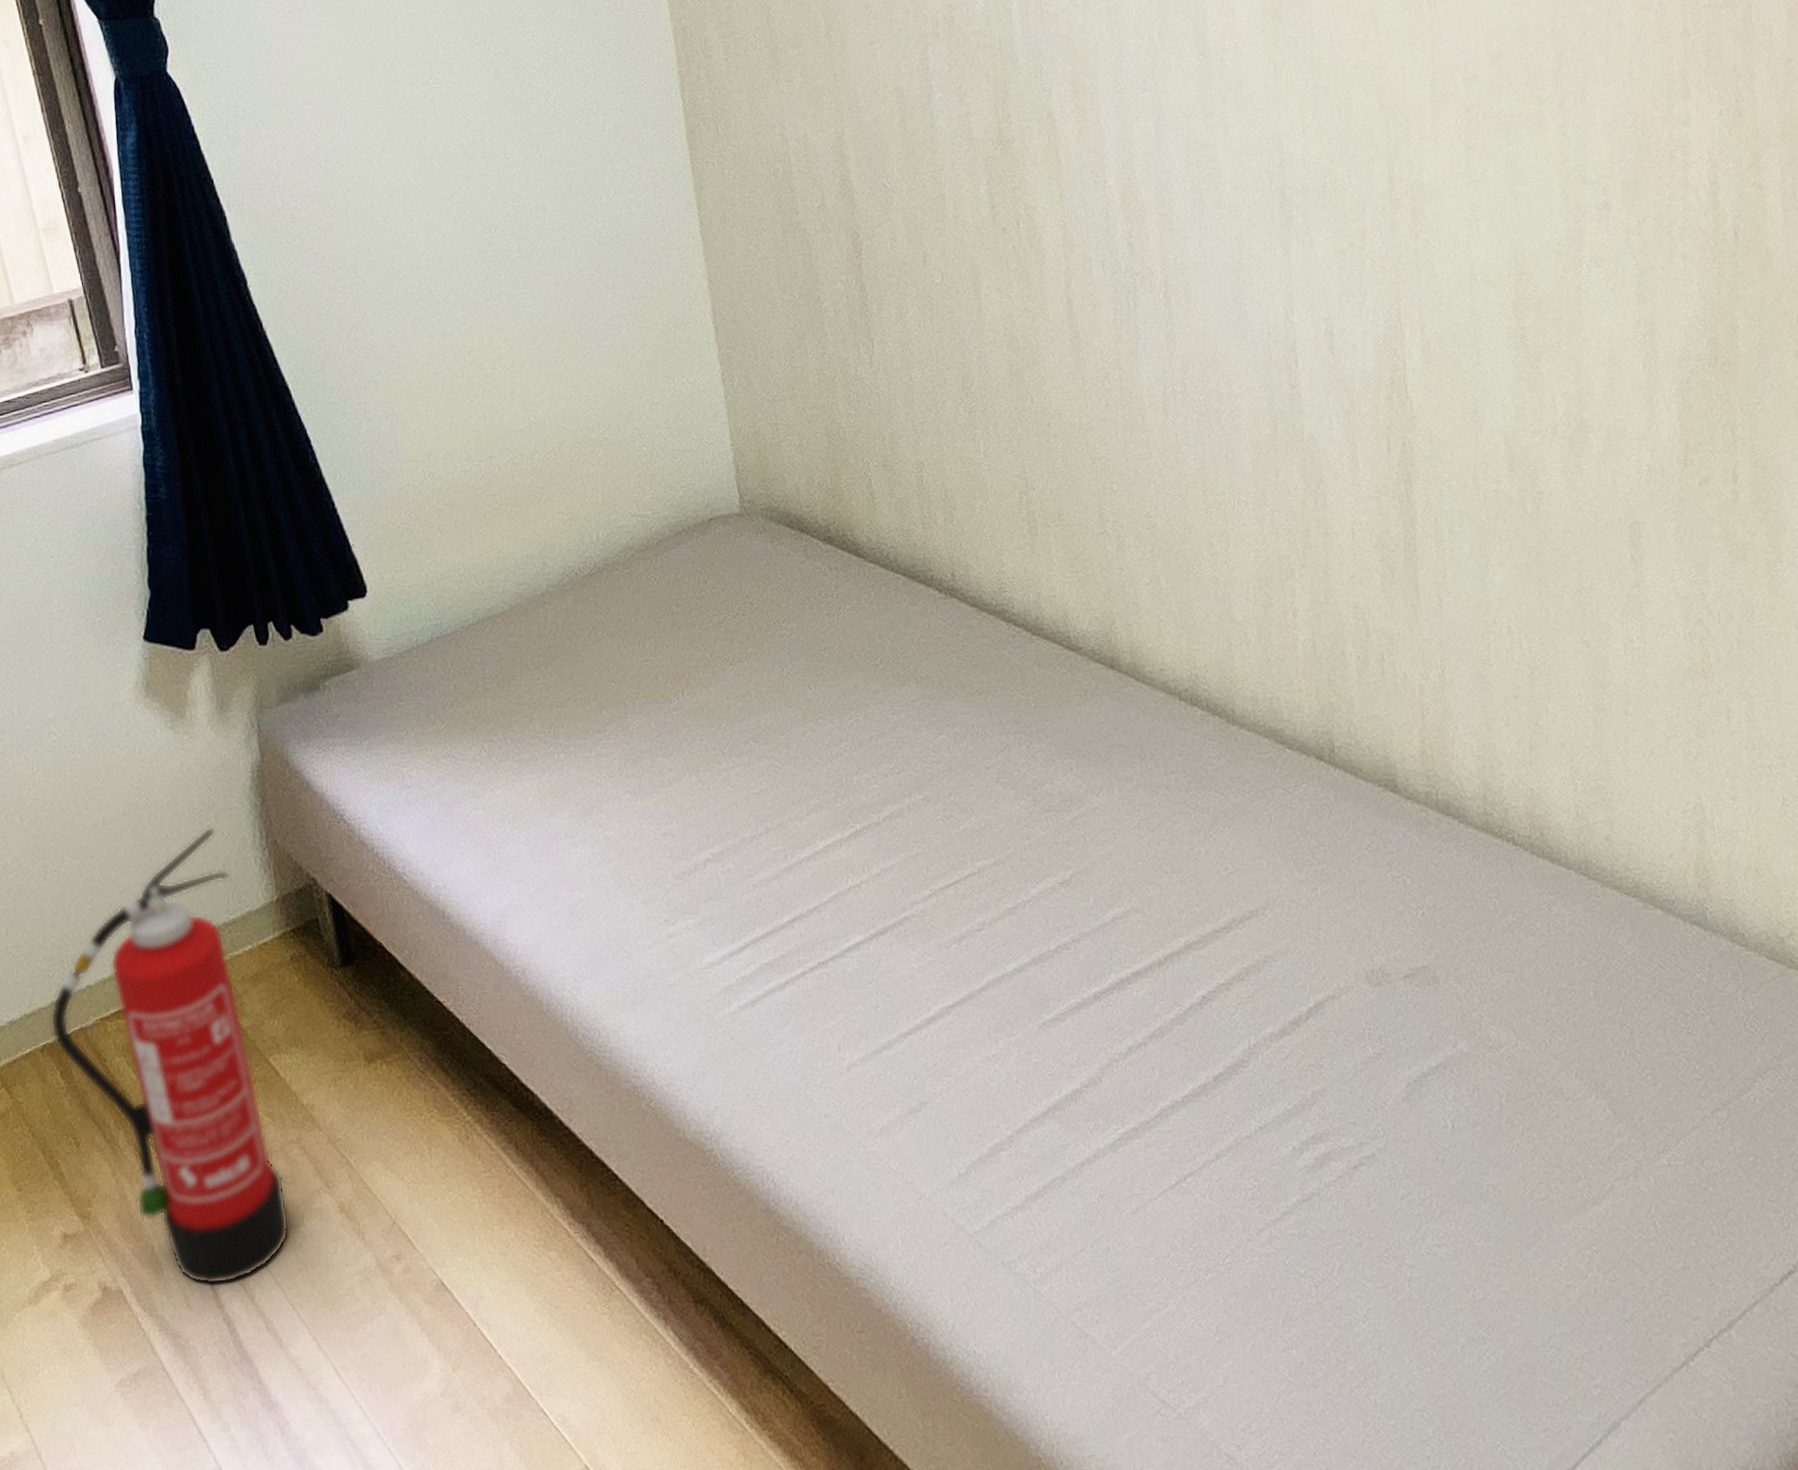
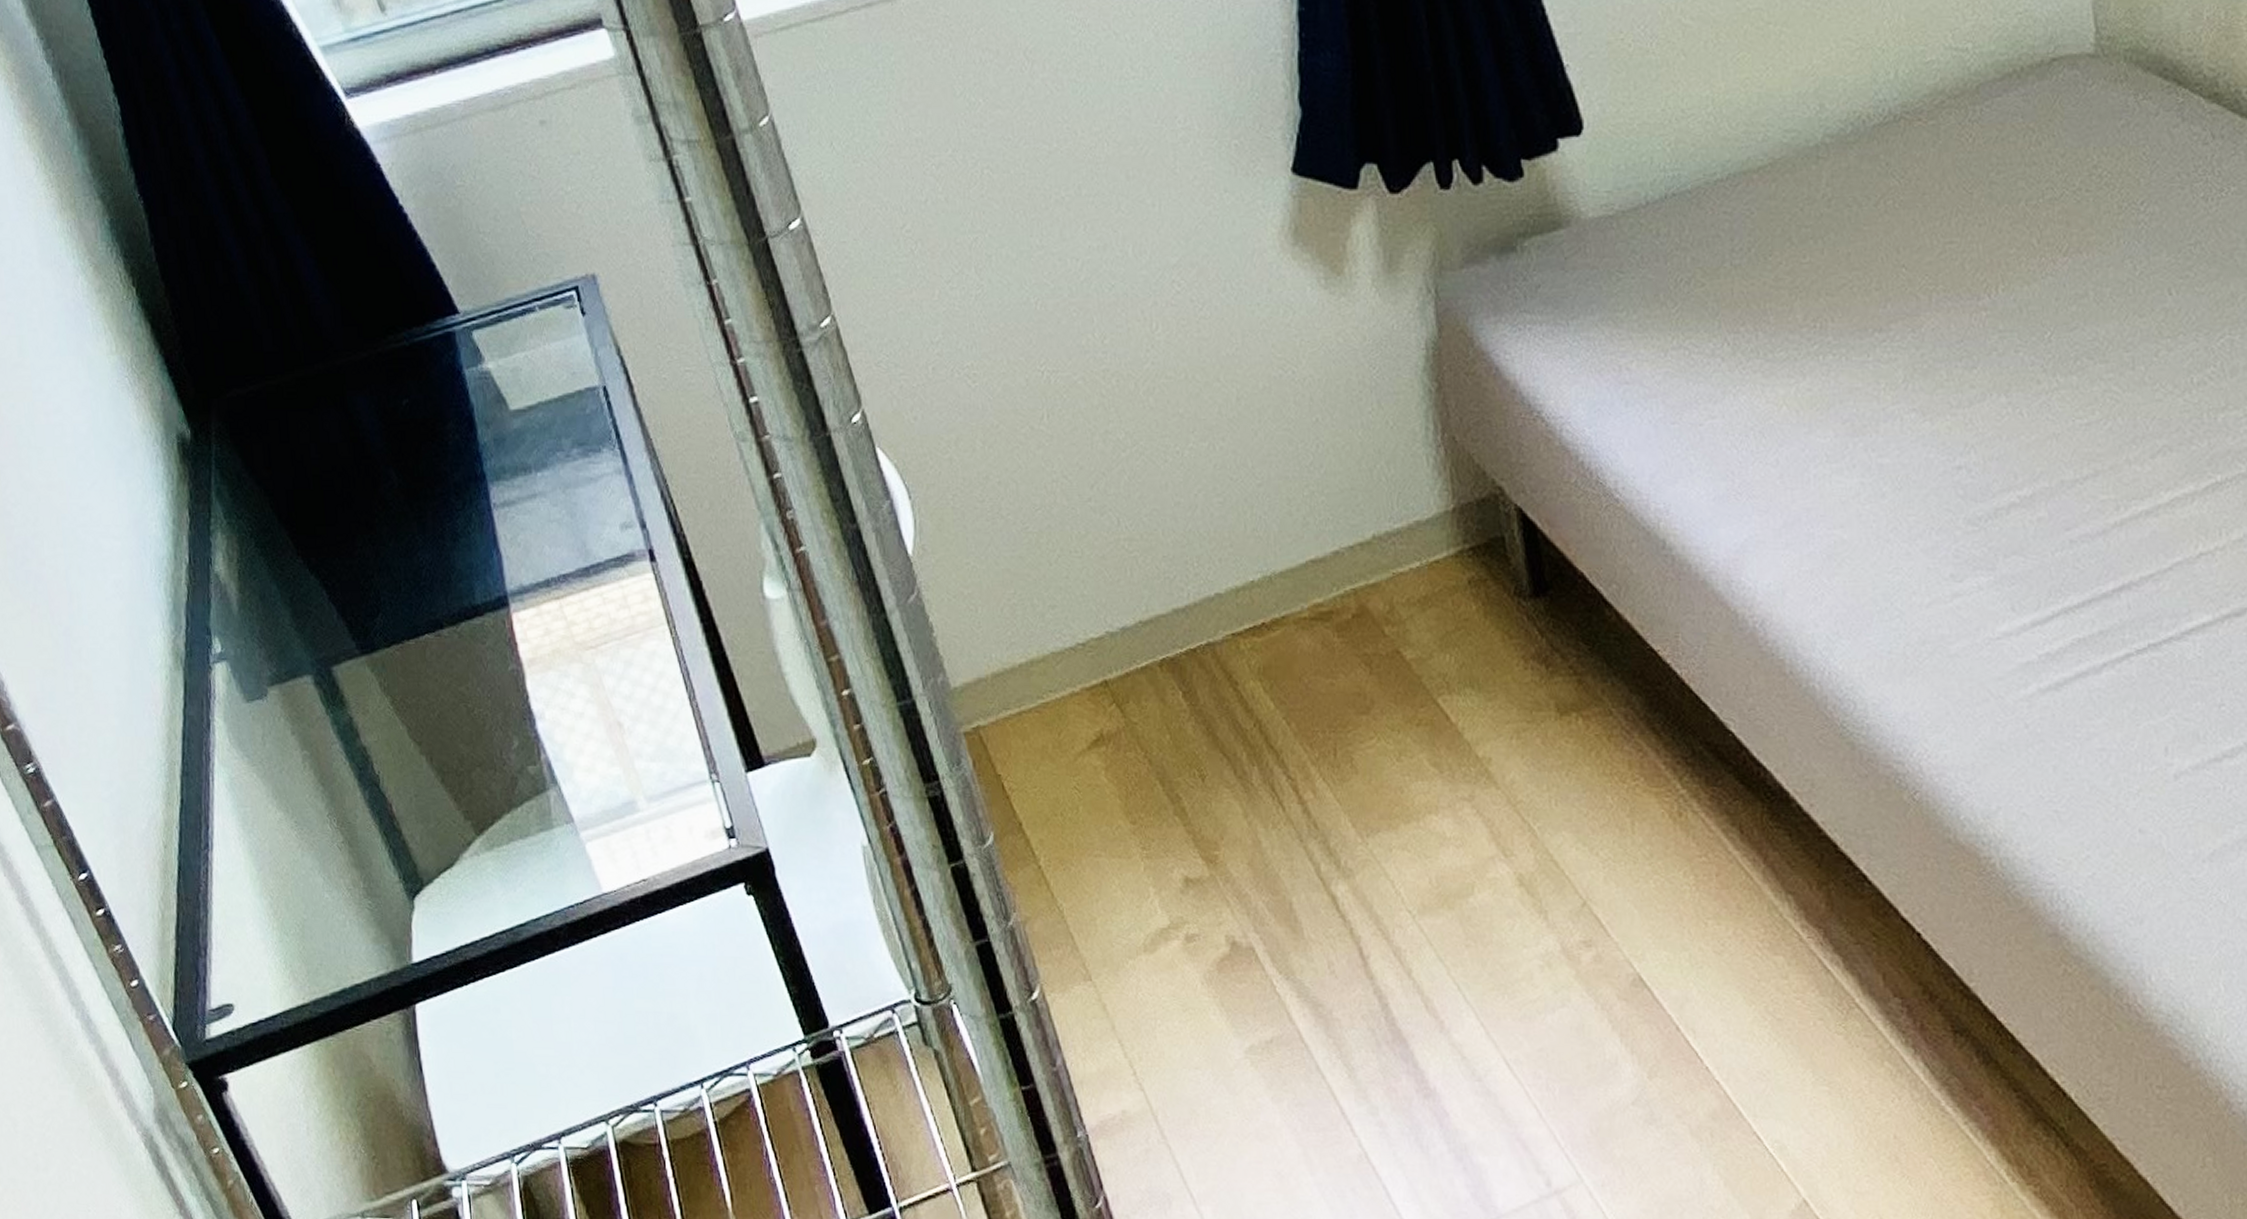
fire extinguisher: present [50,826,290,1285] -> none [1171,413,1457,953]

